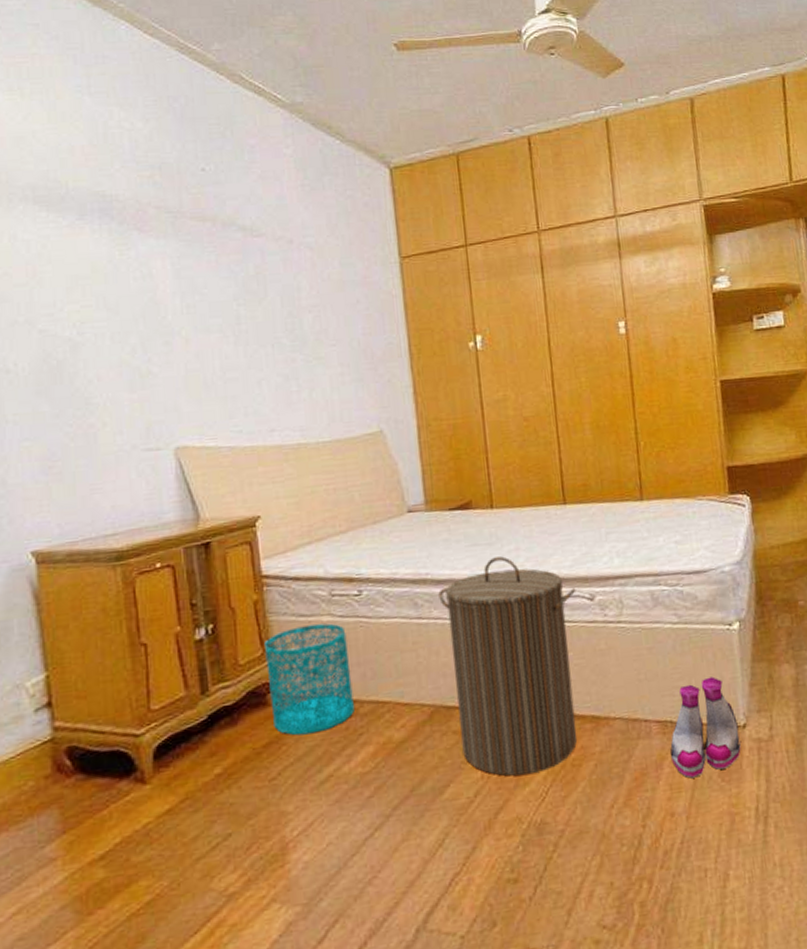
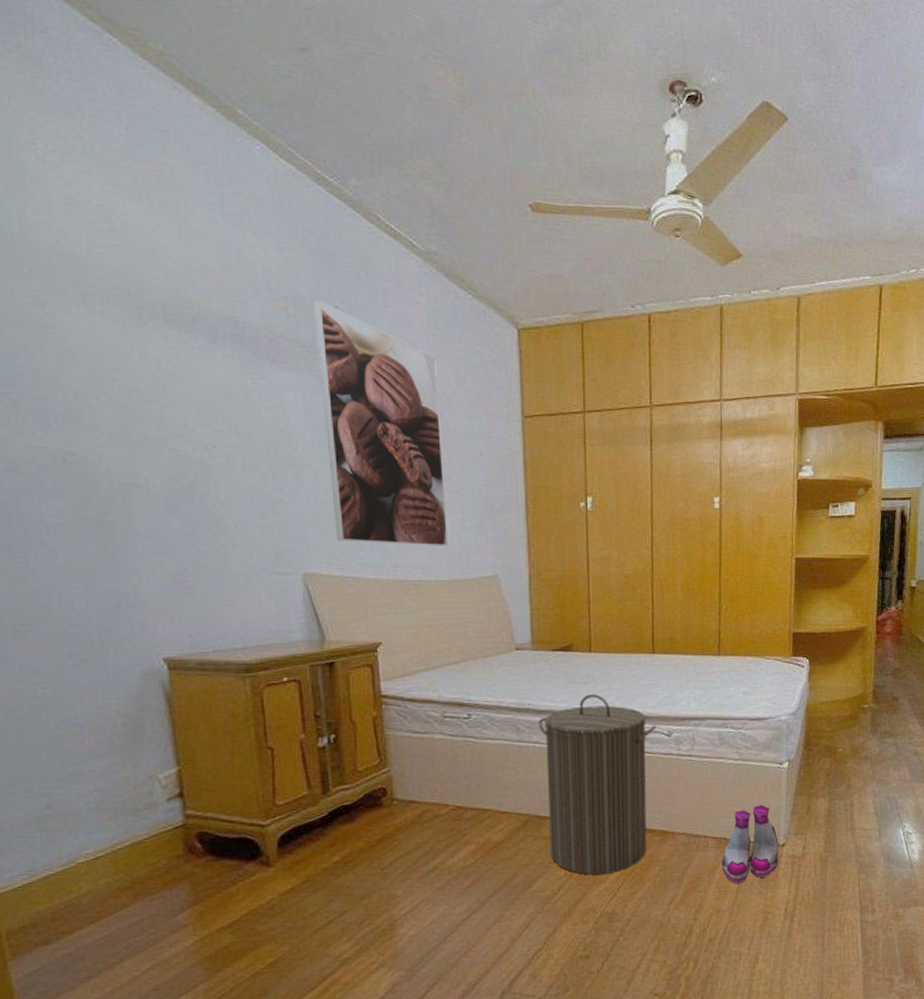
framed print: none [180,164,328,409] -> present [314,300,449,546]
wastebasket: present [265,623,354,736] -> none [382,740,459,833]

